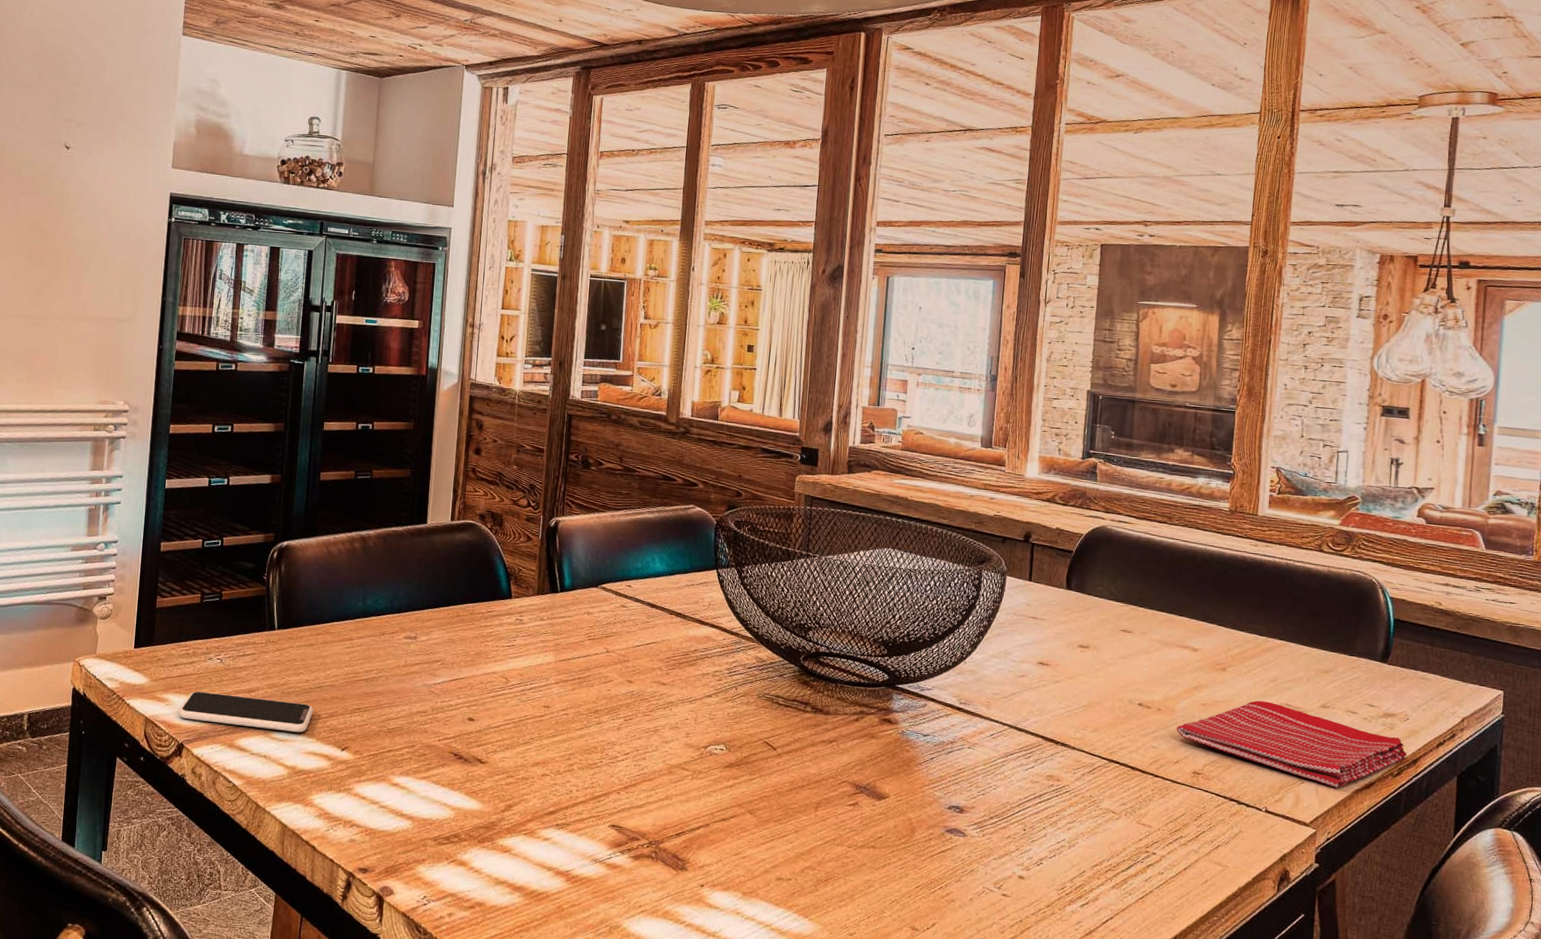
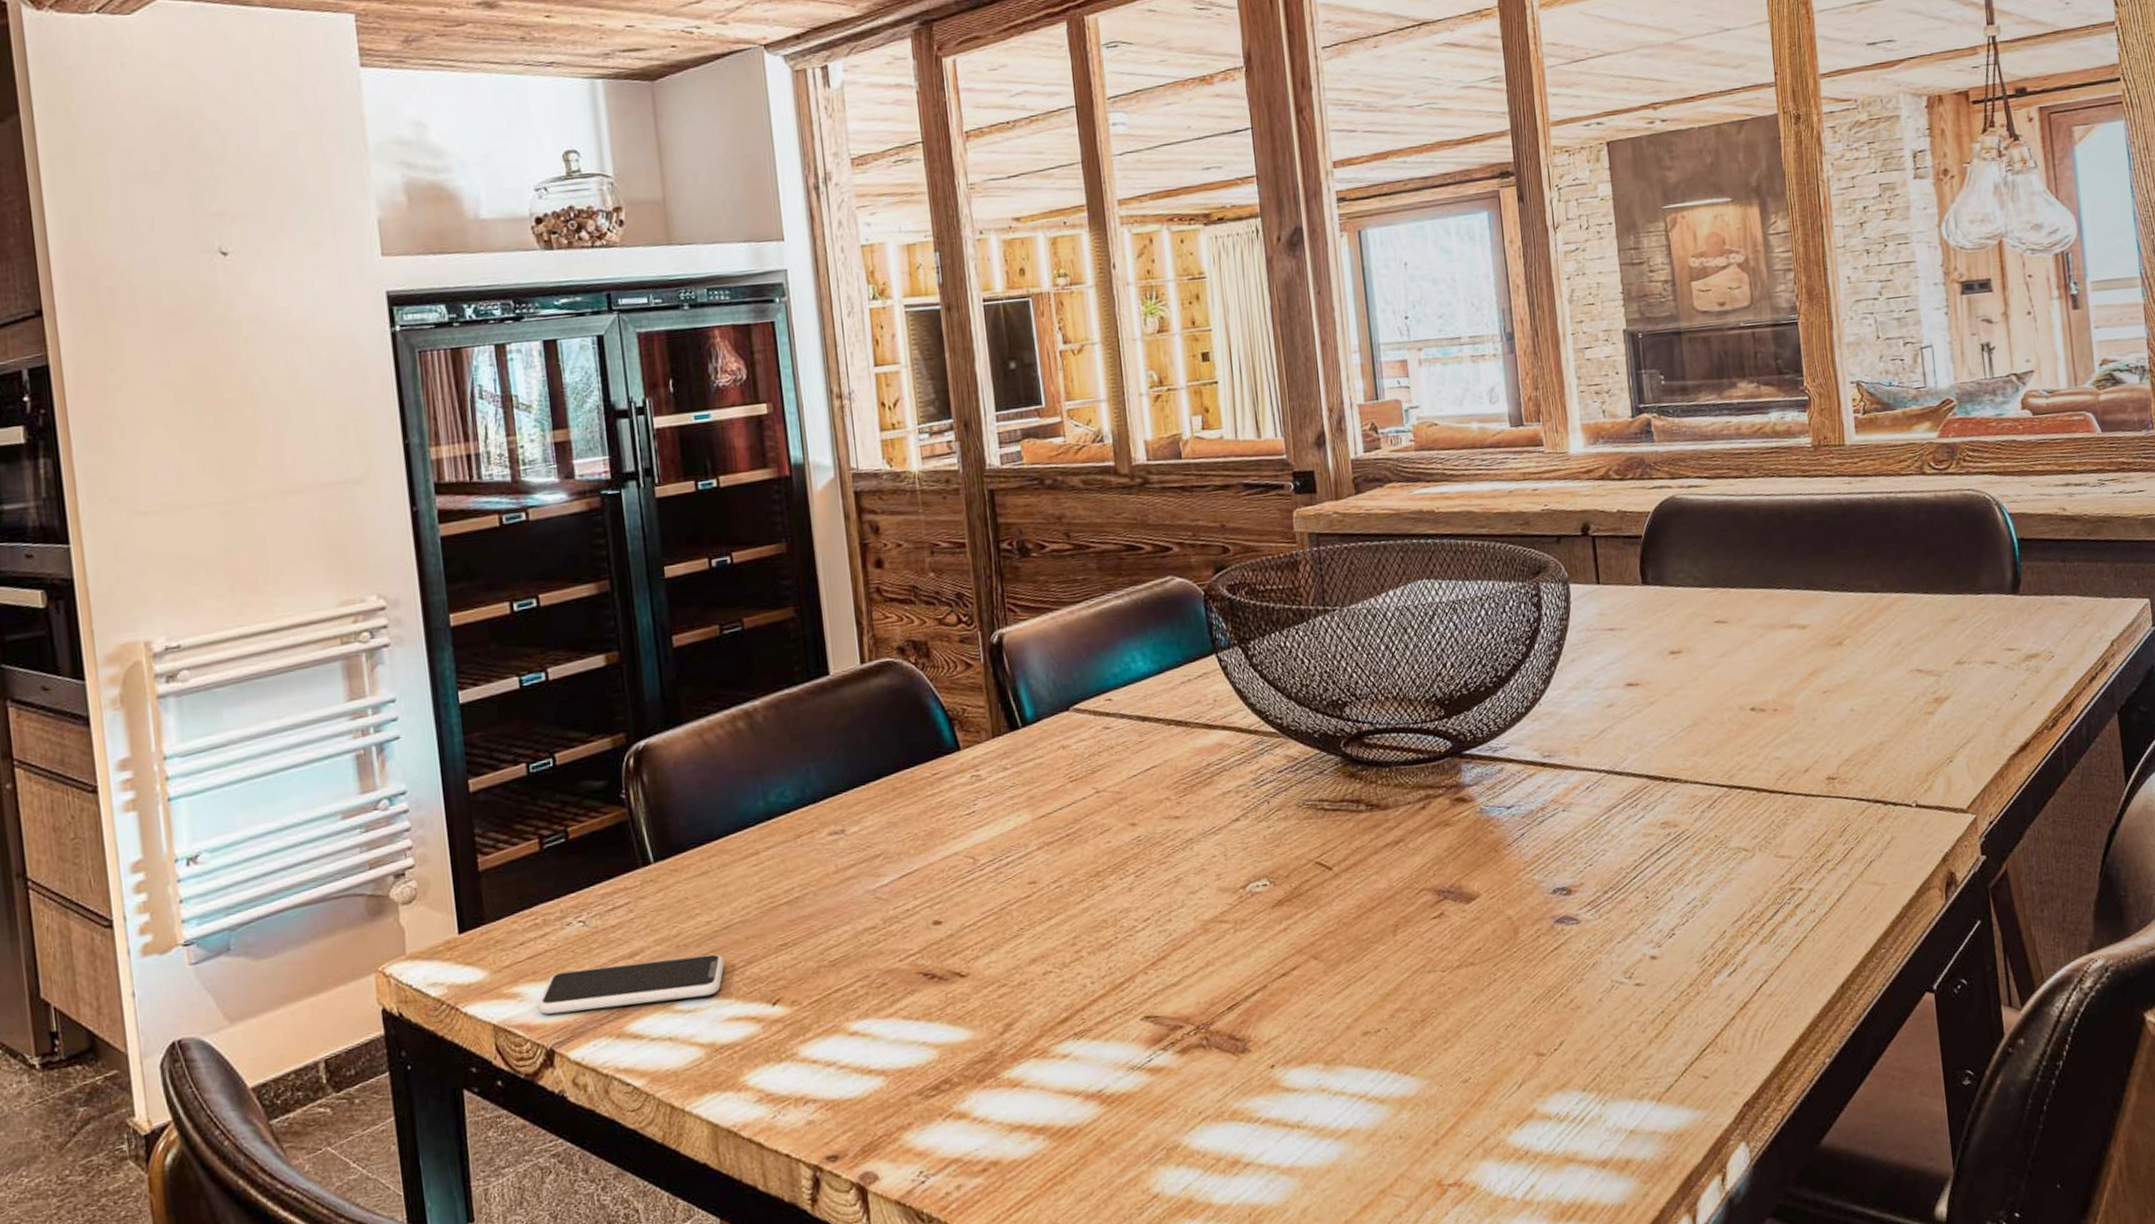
dish towel: present [1176,700,1408,788] -> none [1799,671,2060,759]

